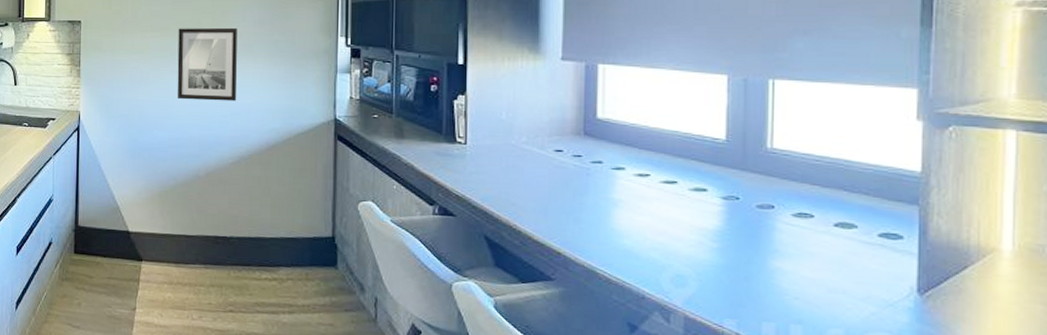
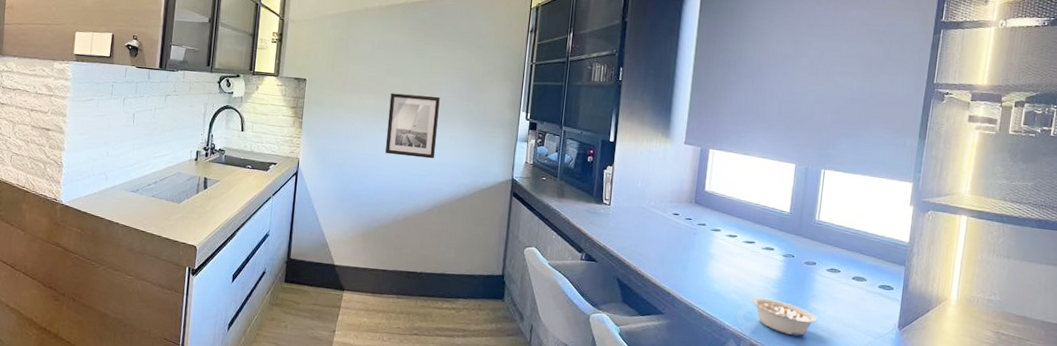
legume: none [681,254,785,307] -> present [752,297,818,337]

